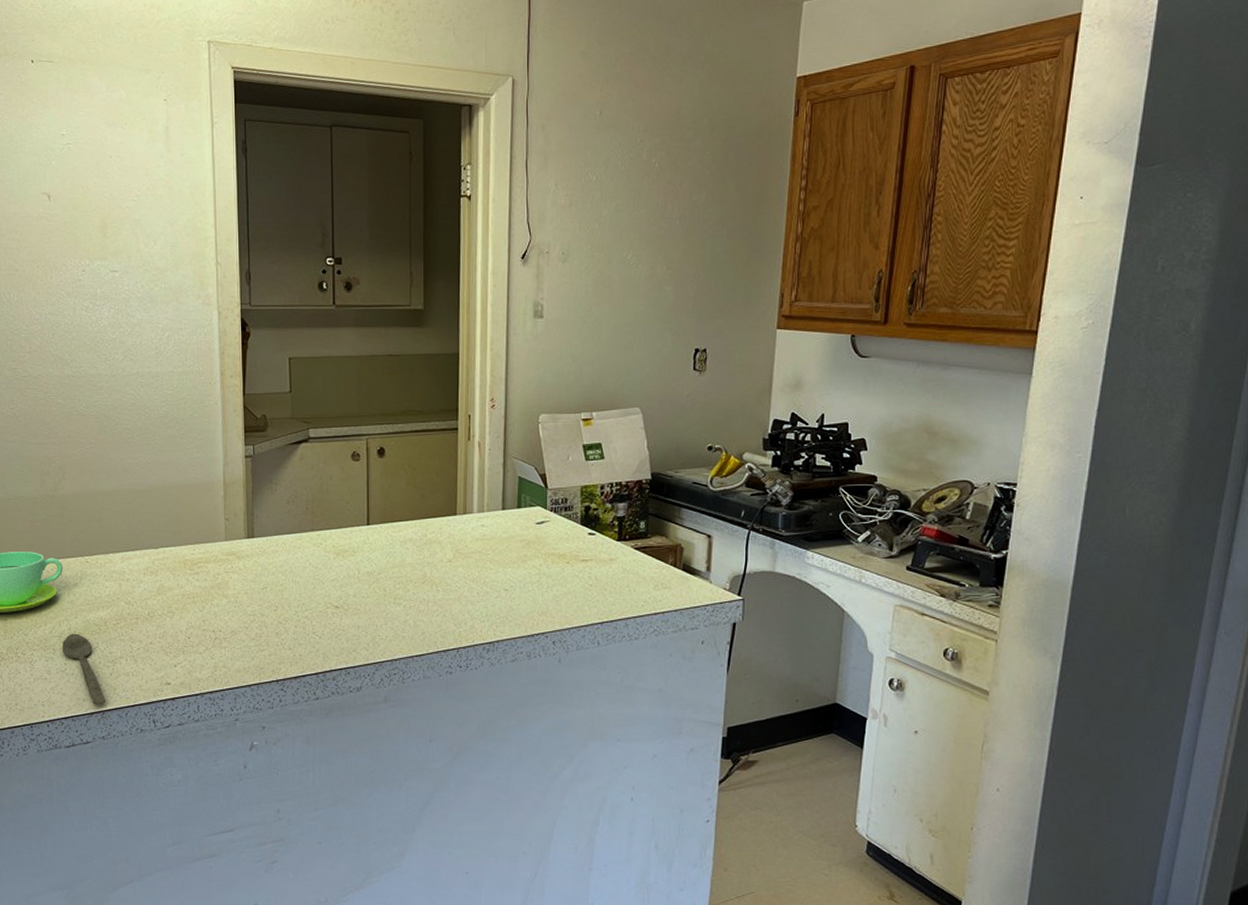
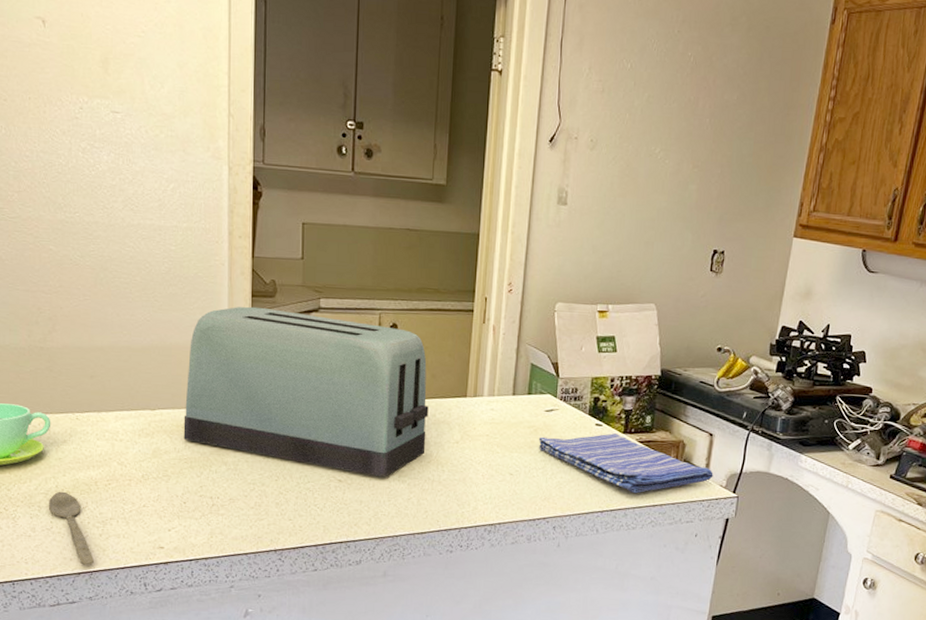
toaster: none [185,442,420,601] -> present [183,306,429,477]
dish towel: none [531,542,715,602] -> present [538,433,714,494]

